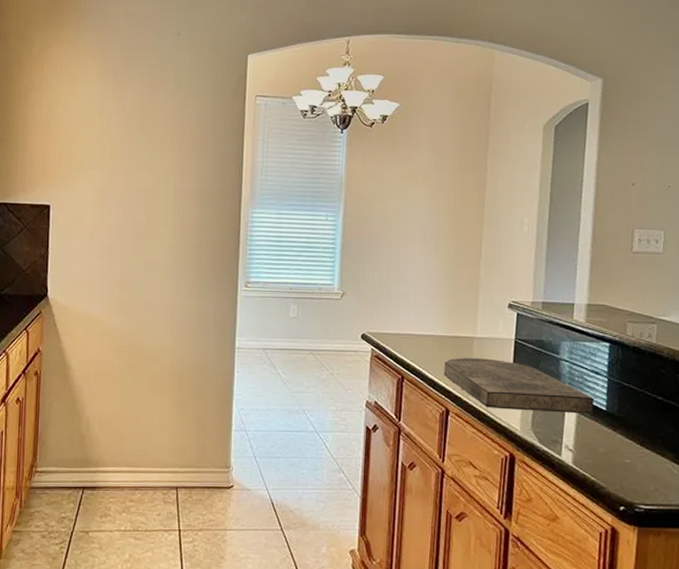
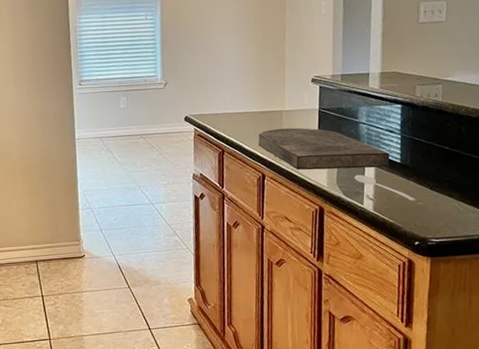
stirrer: none [552,420,623,457] -> present [354,174,416,201]

